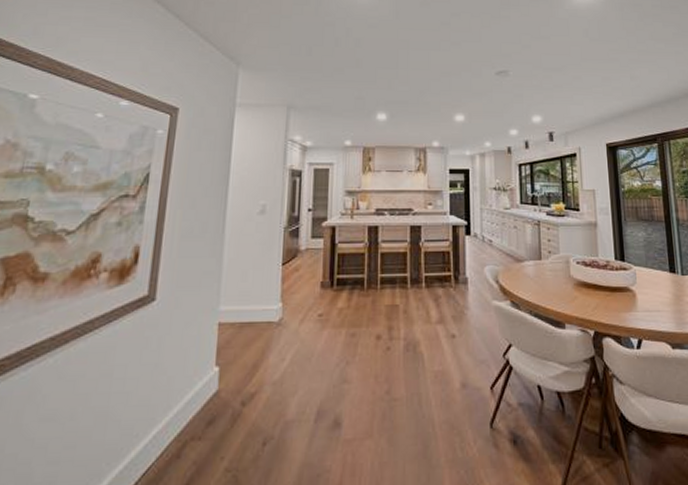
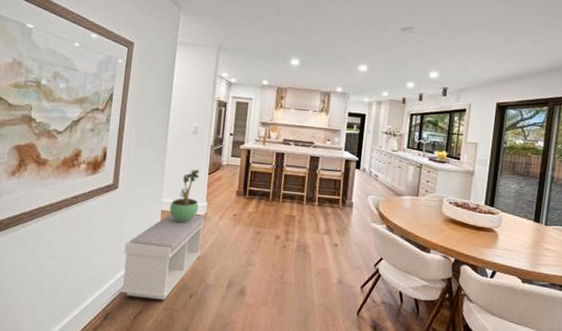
bench: none [157,323,280,461] -> present [120,213,205,300]
potted plant: none [230,261,271,335] -> present [169,169,200,222]

